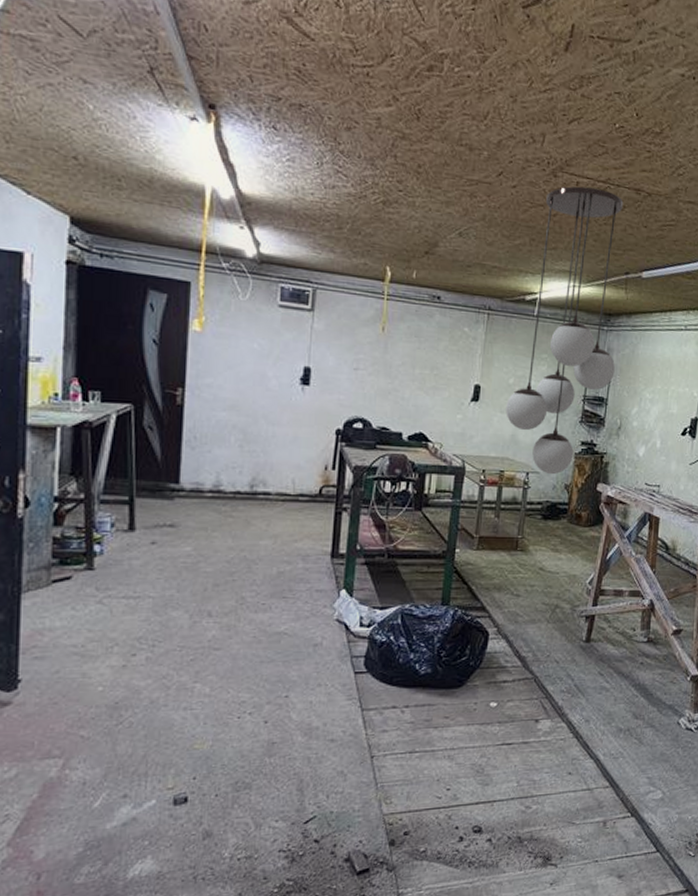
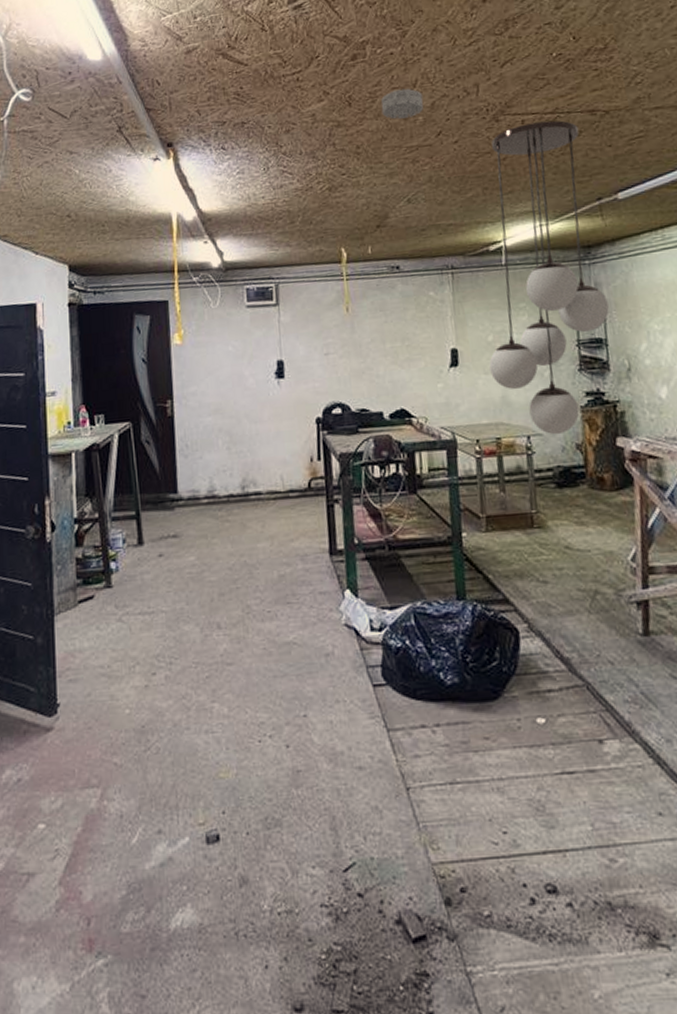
smoke detector: none [449,116,492,150] -> present [381,88,424,120]

